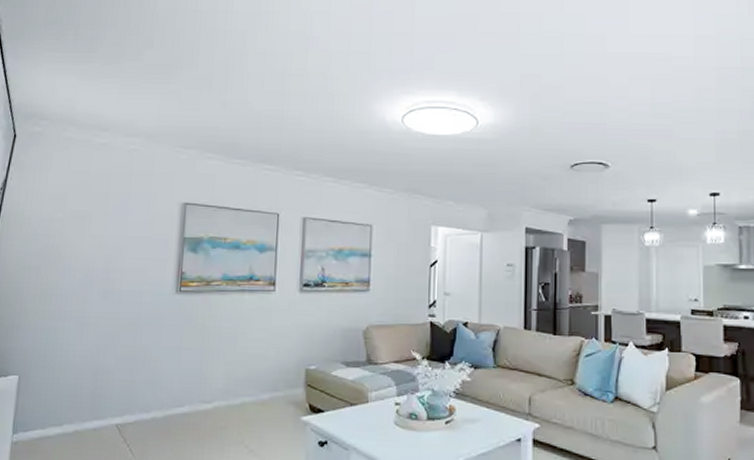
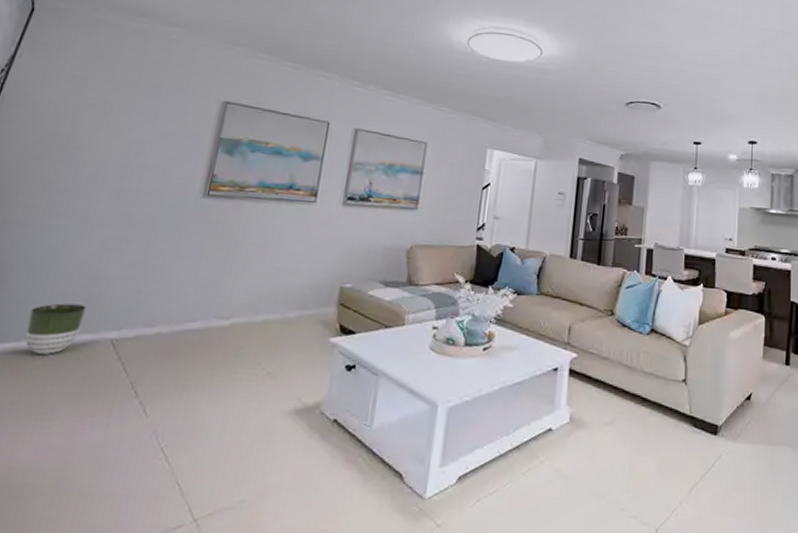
planter: none [48,395,93,439] -> present [25,303,87,355]

